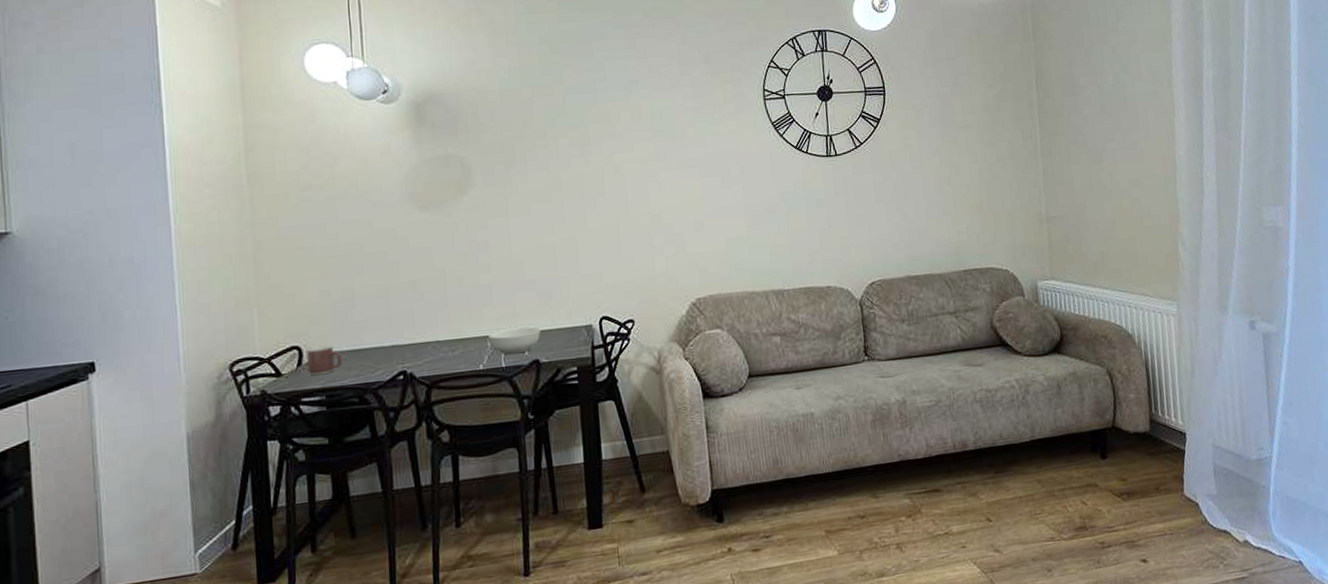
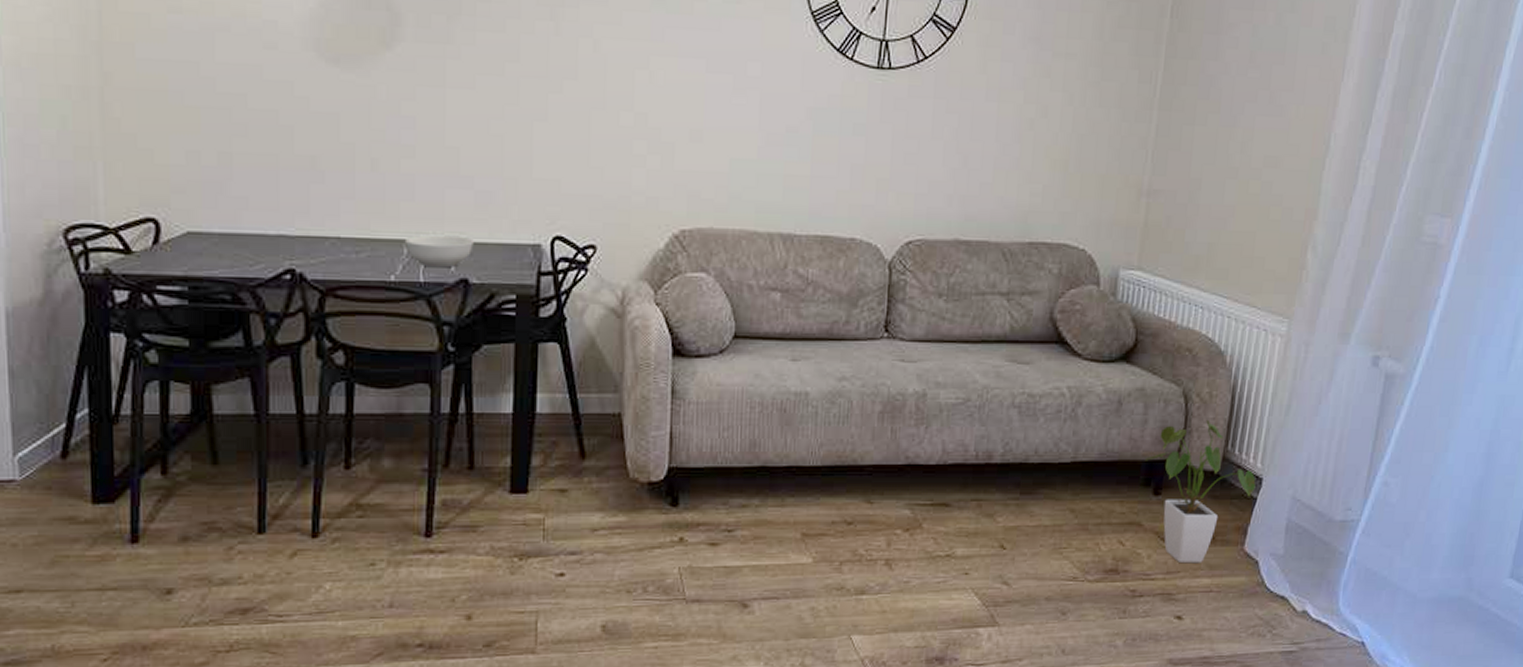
mug: present [306,345,343,376] -> none [165,223,212,260]
house plant: none [1089,390,1182,513] -> present [1146,419,1256,564]

